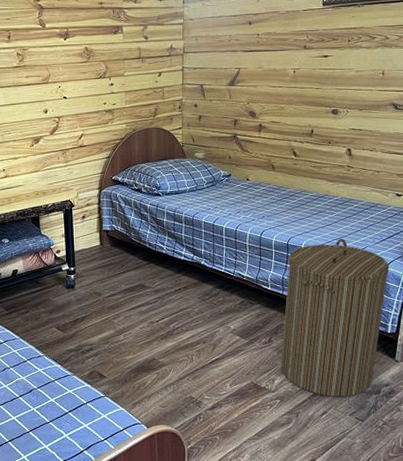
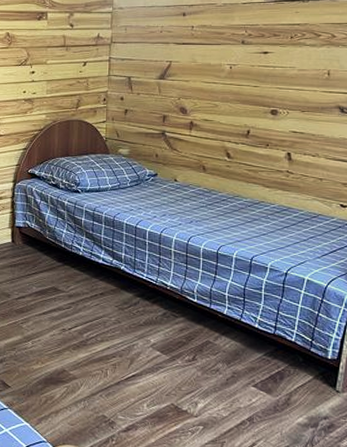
laundry hamper: present [280,239,390,397] -> none [205,250,332,429]

